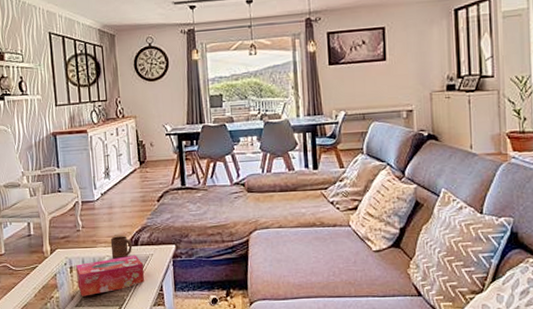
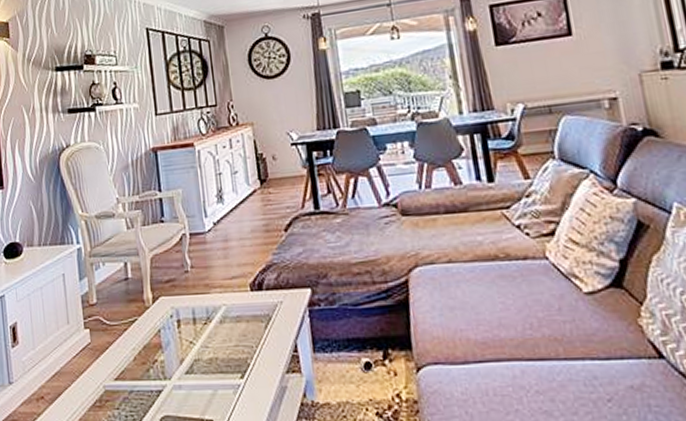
tissue box: present [76,255,144,297] -> none [185,304,273,360]
cup: present [110,236,132,260] -> none [226,277,255,310]

